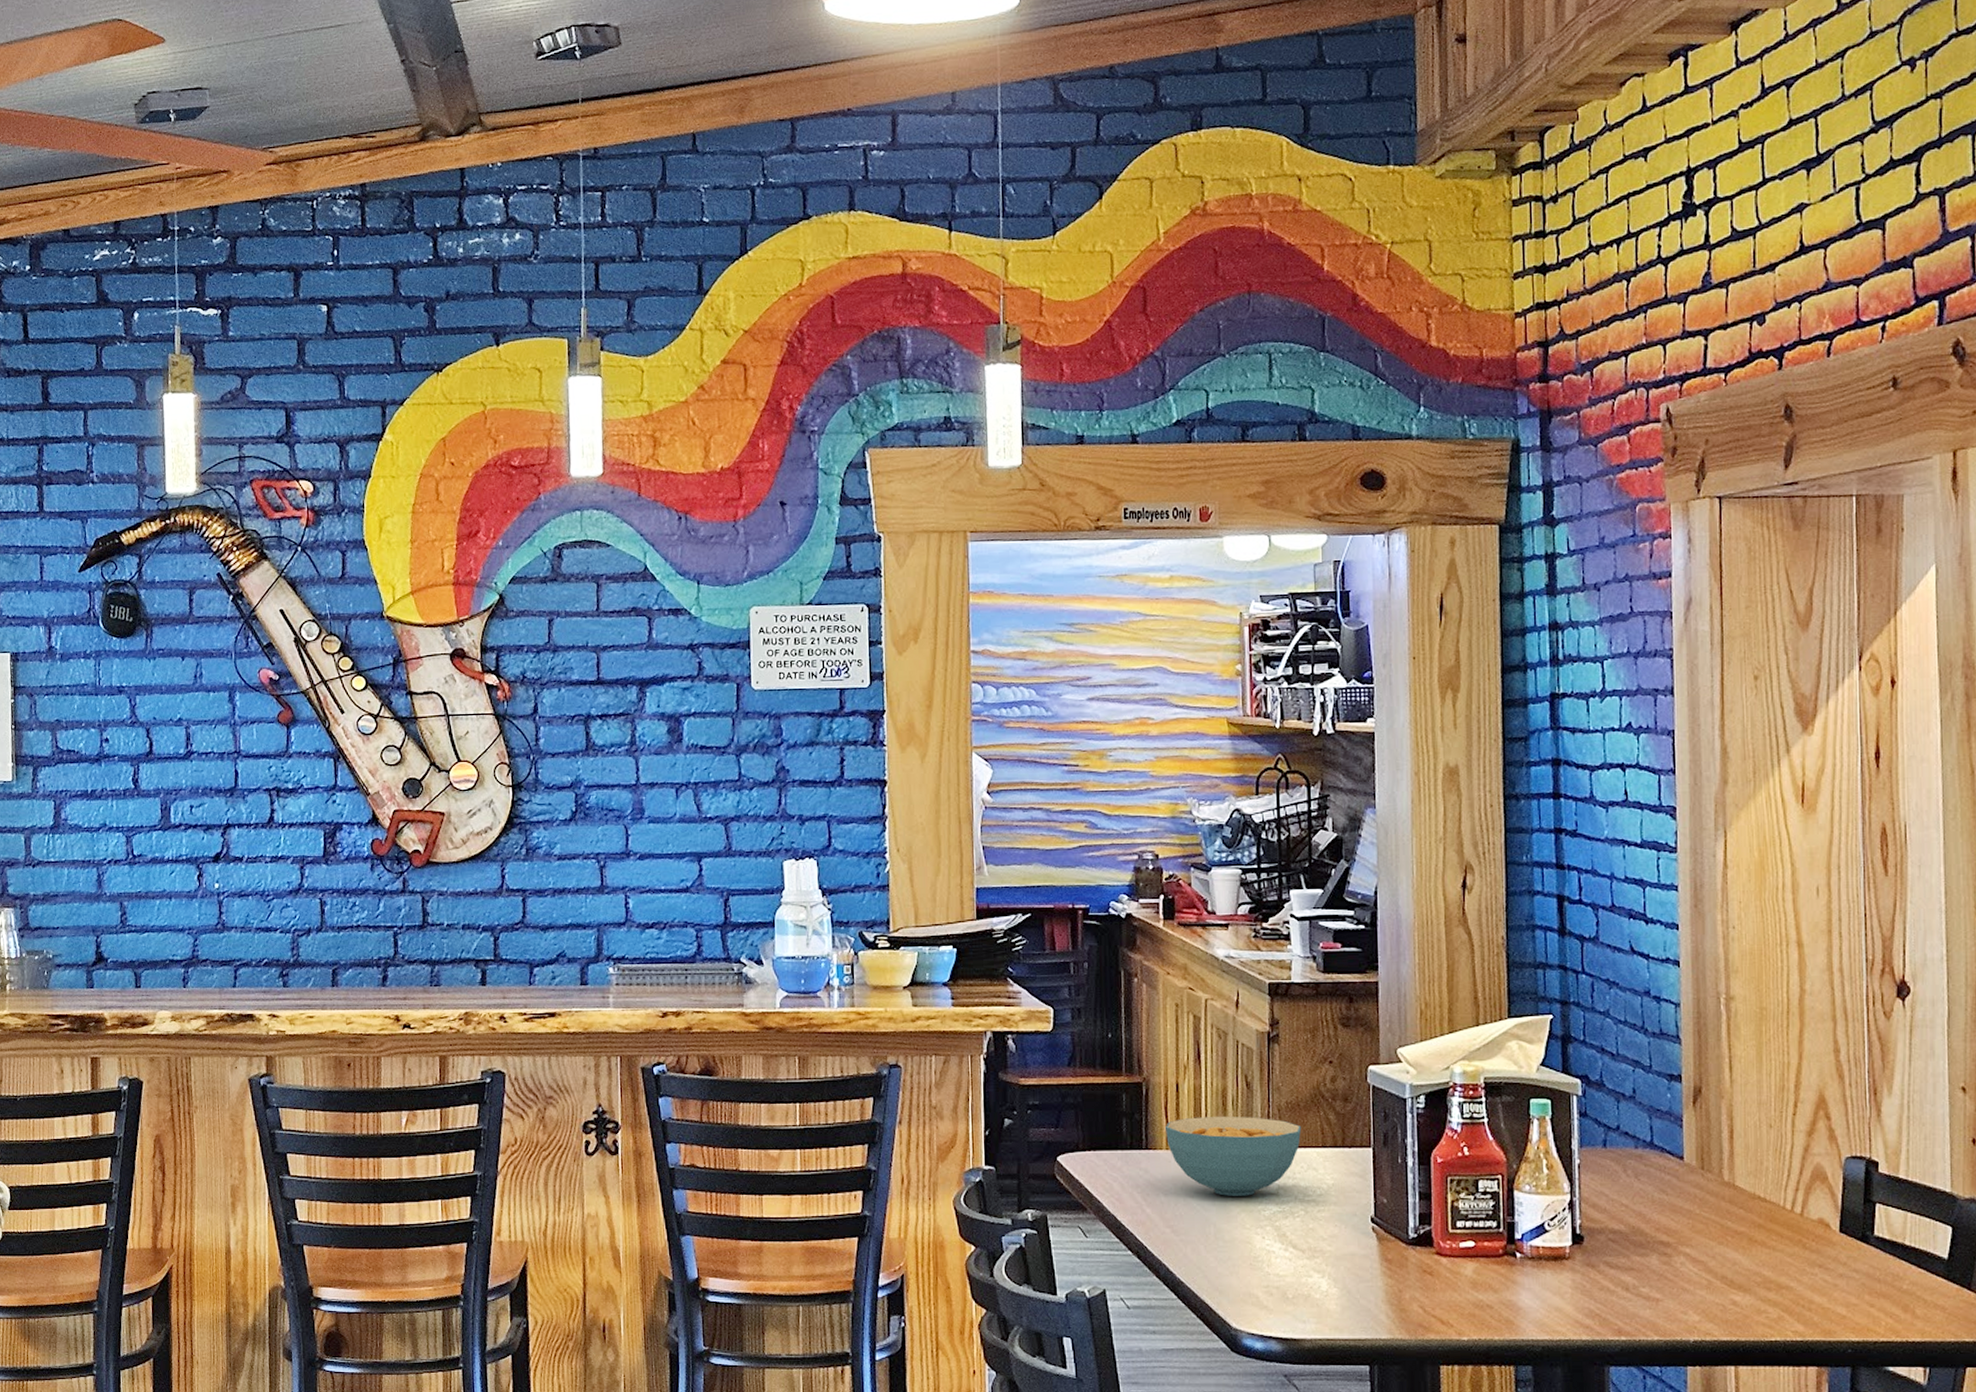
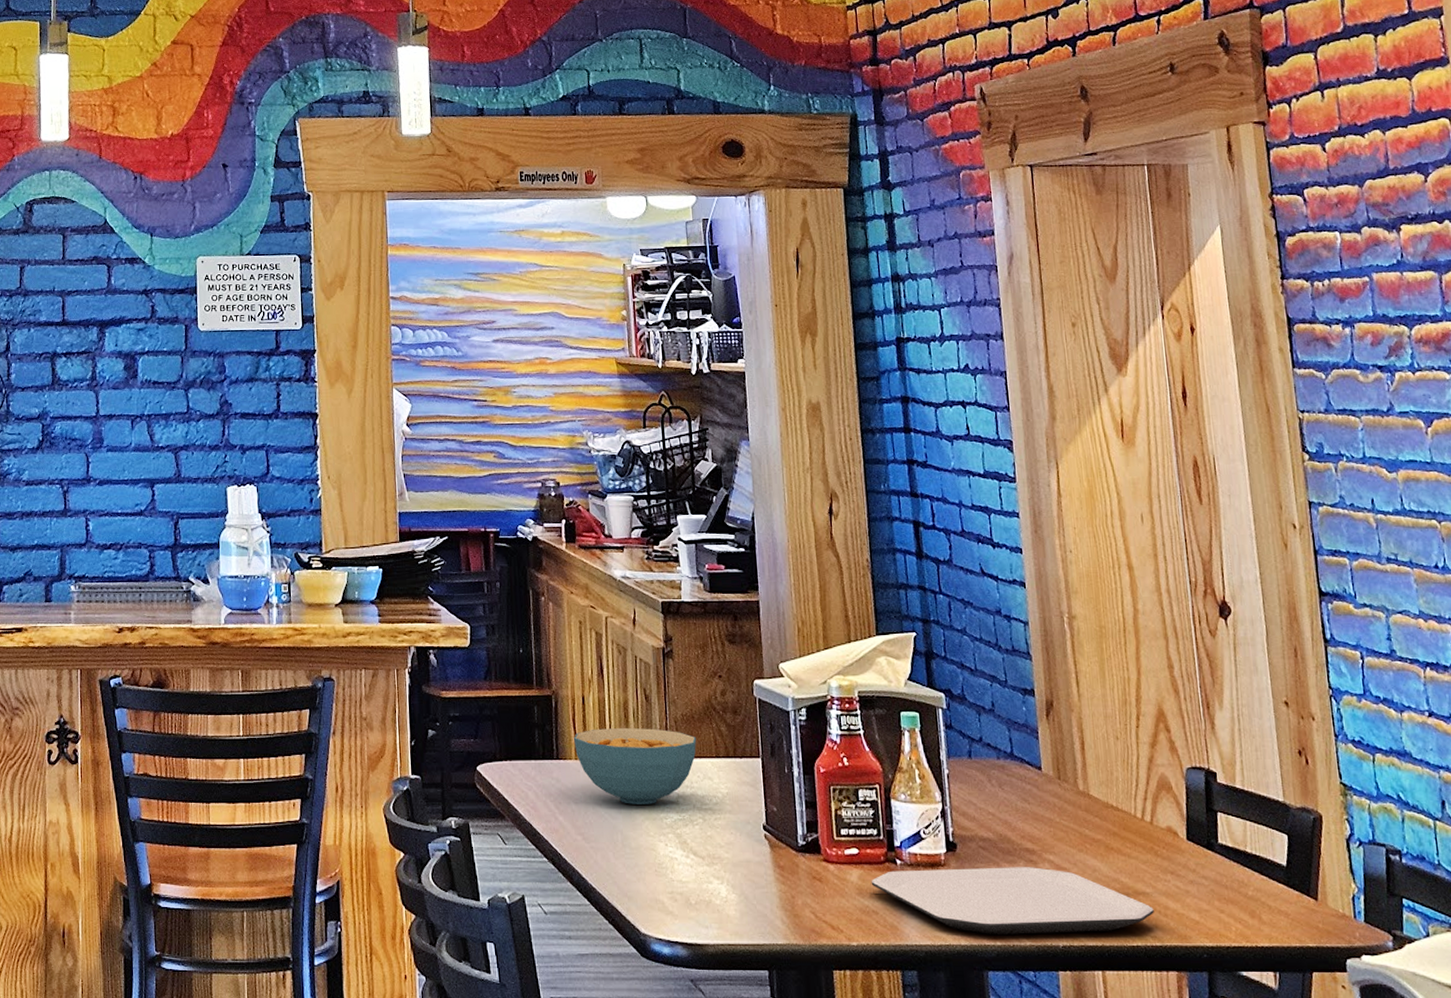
plate: none [1487,1260,1797,1329] -> present [871,867,1154,934]

